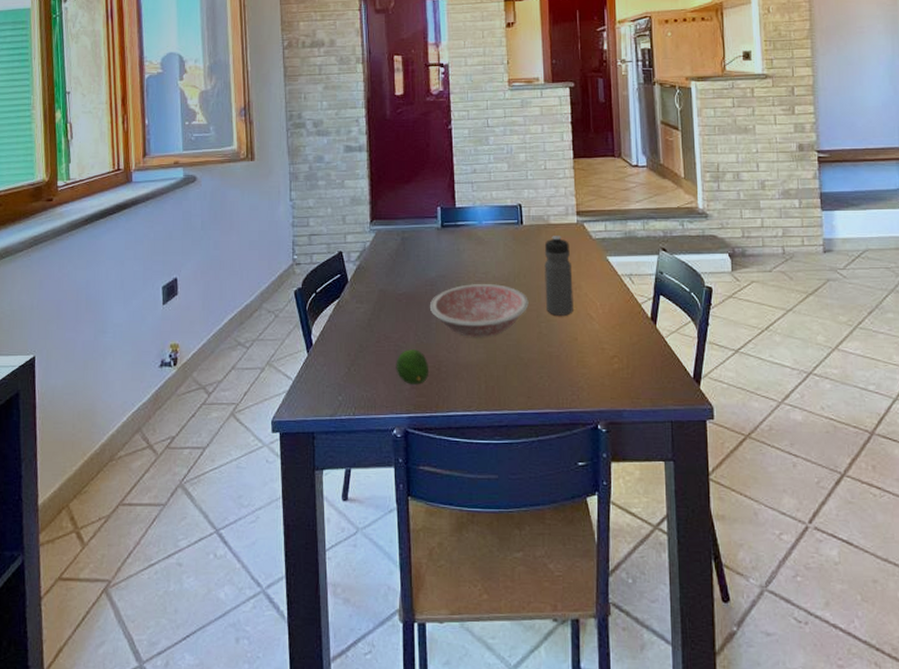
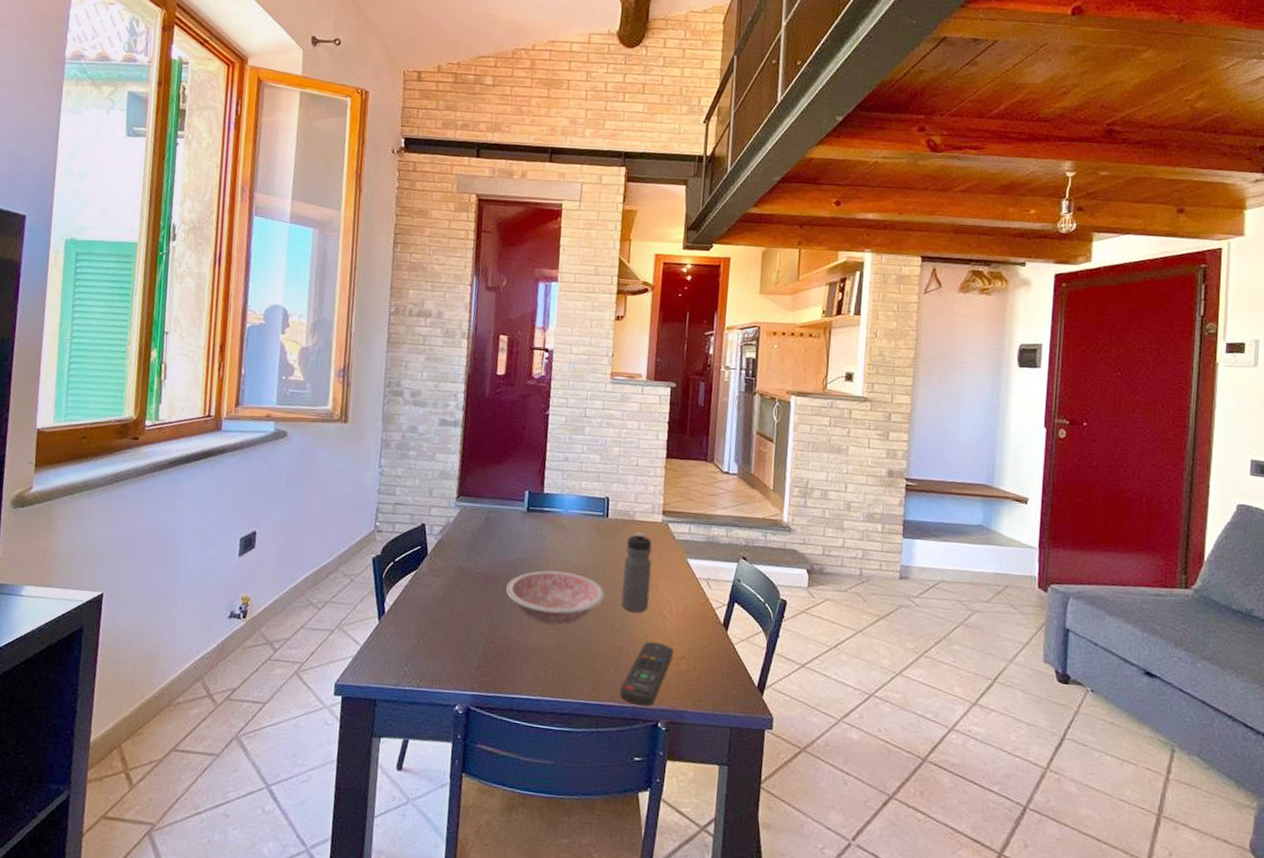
fruit: present [396,349,428,385] -> none [465,628,498,664]
remote control: none [556,344,604,409] -> present [620,642,673,706]

